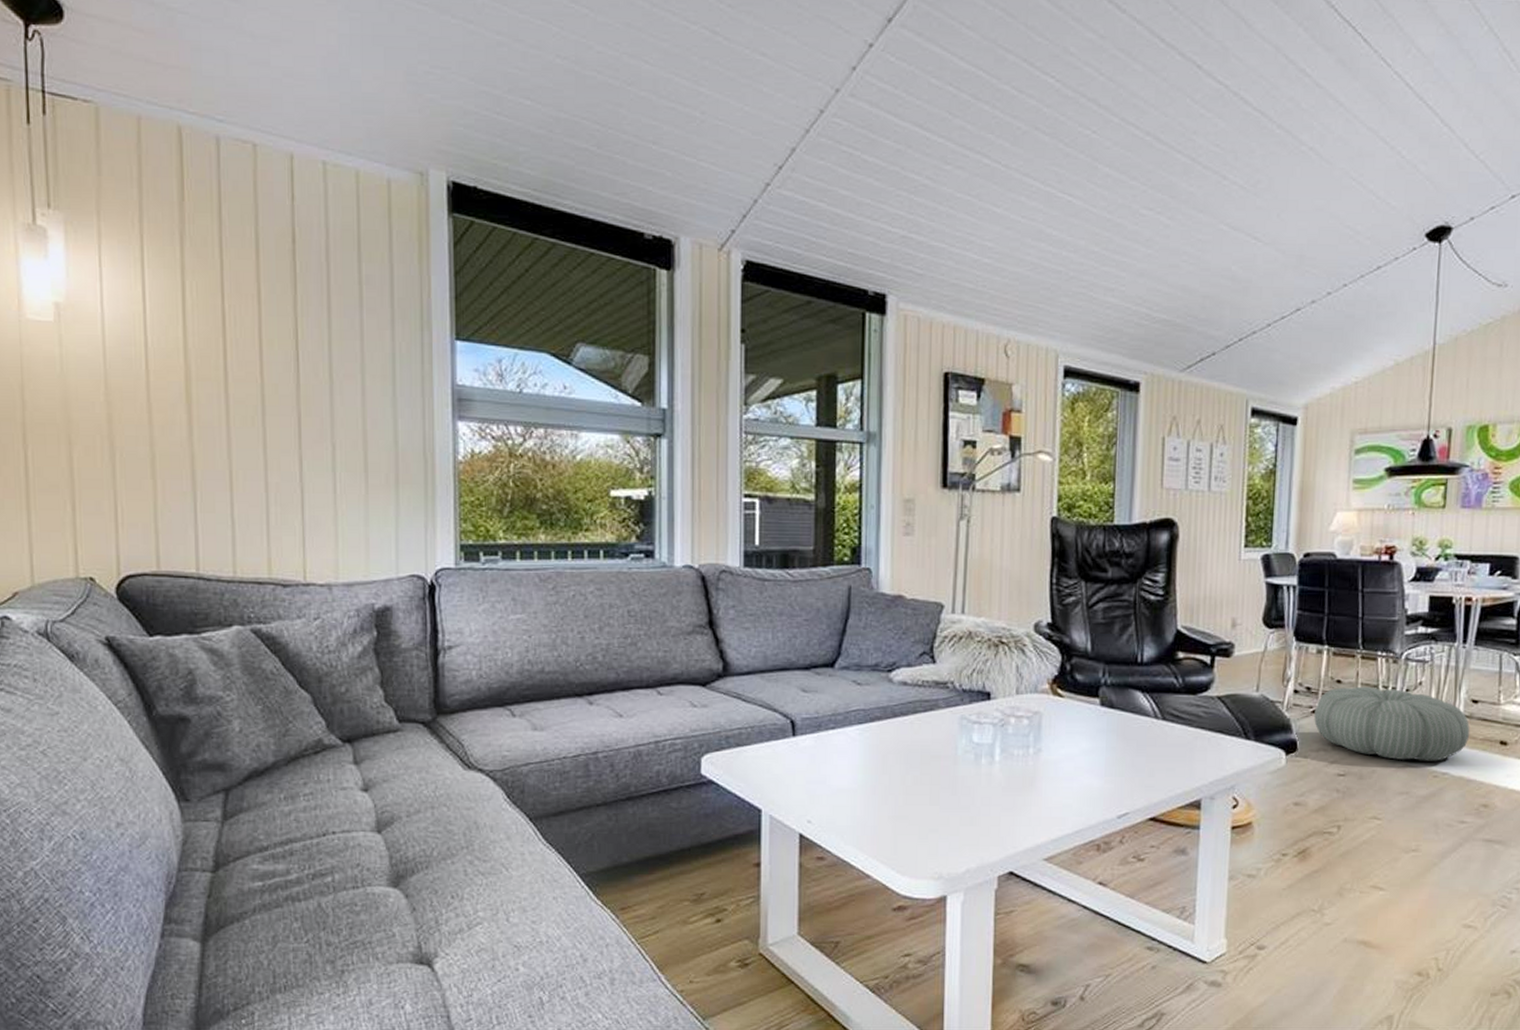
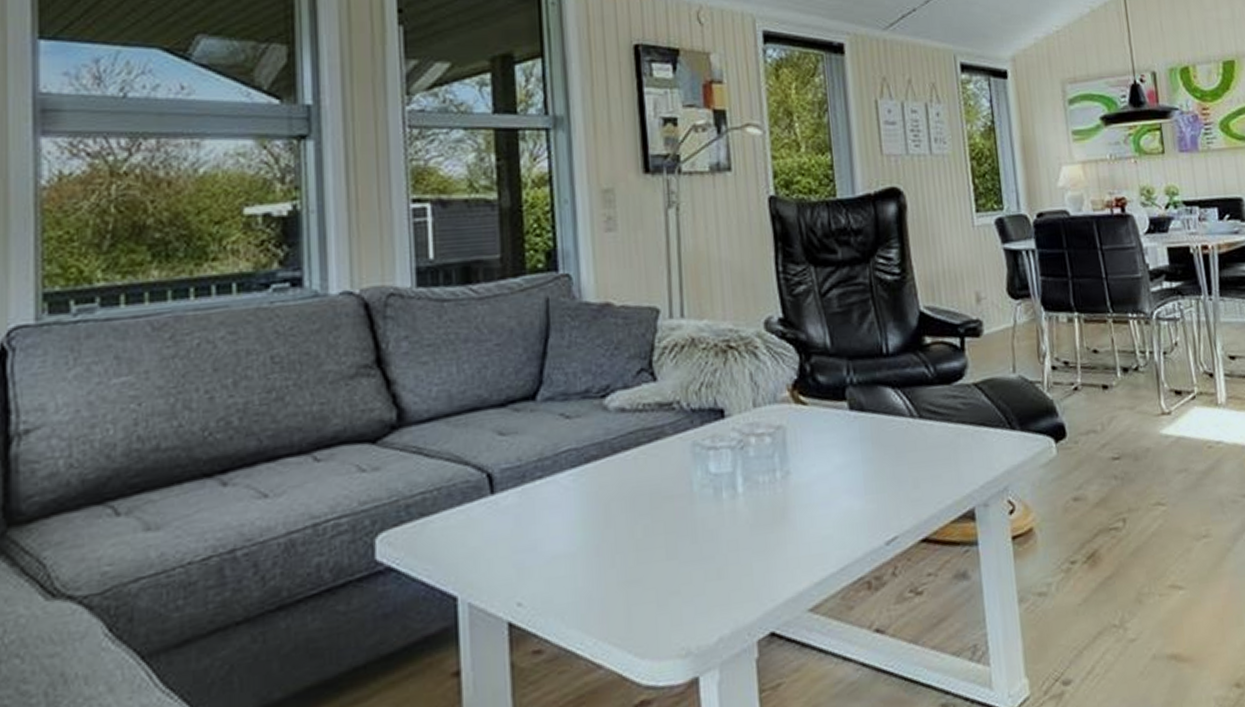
pouf: present [1314,686,1470,761] -> none [1076,353,1235,434]

